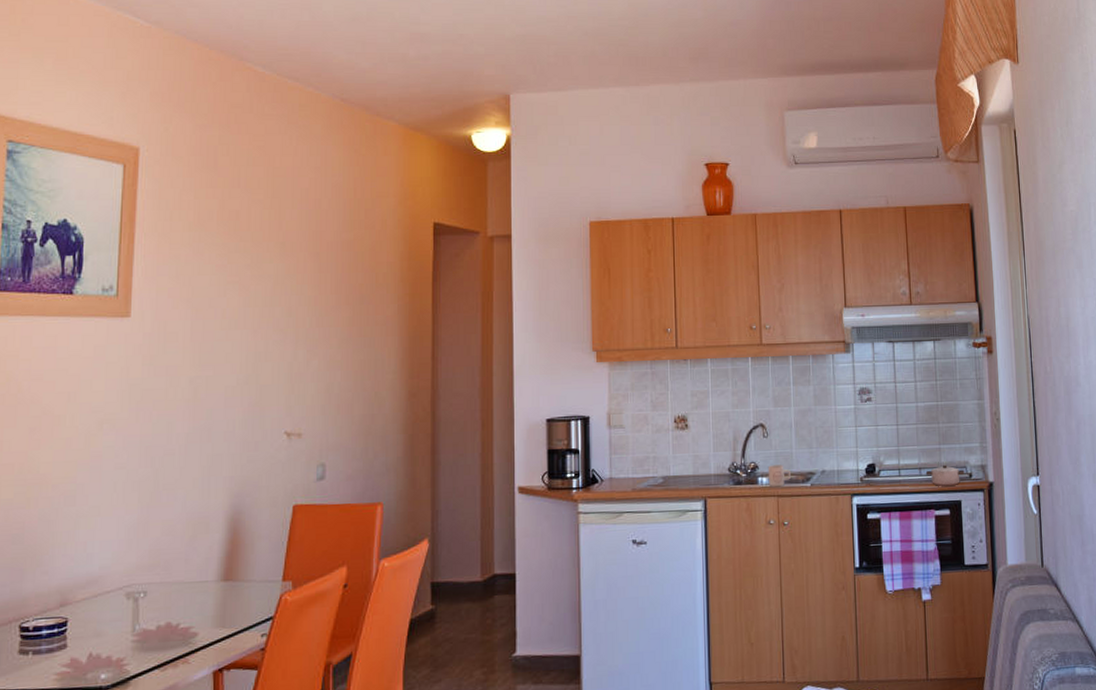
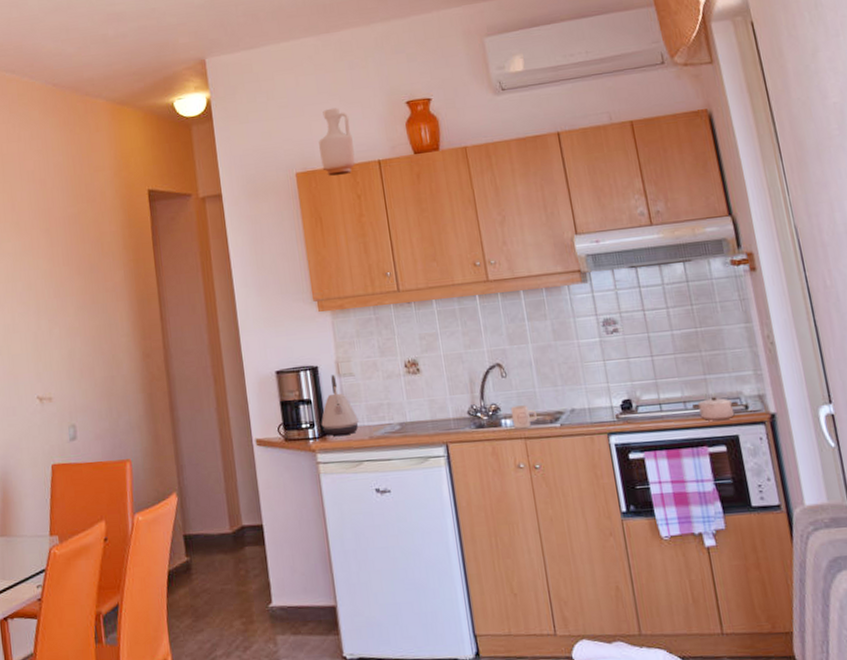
kettle: none [586,425,623,486] -> present [321,374,359,436]
ceramic jug: none [616,161,650,229] -> present [319,107,355,176]

